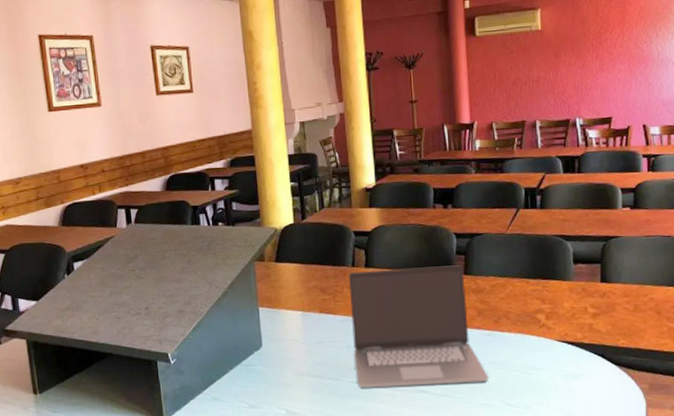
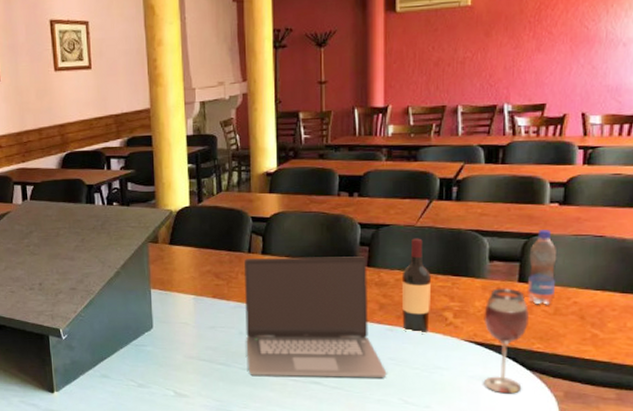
wine bottle: none [496,245,524,338] -> present [401,238,432,335]
wineglass: none [572,288,613,390] -> present [484,288,529,394]
bottle: none [608,232,634,303] -> present [528,230,558,305]

